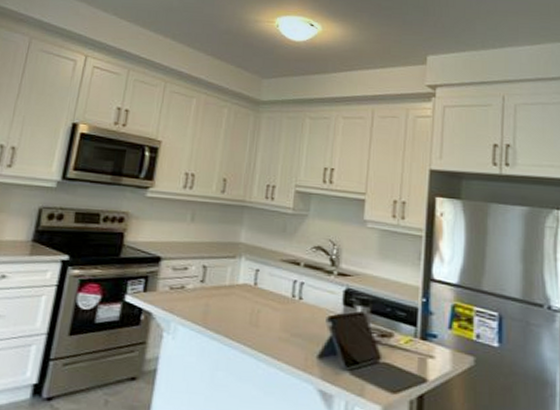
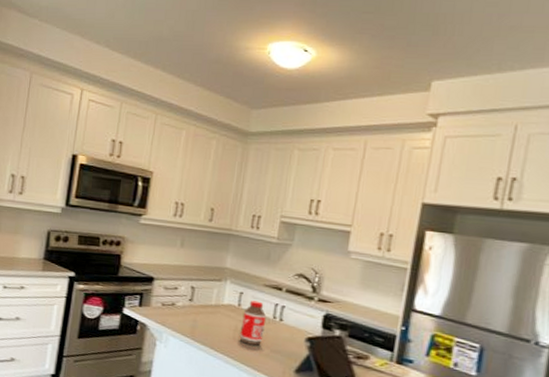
bottle: none [257,278,285,330] -> present [239,300,267,346]

